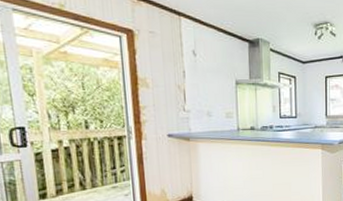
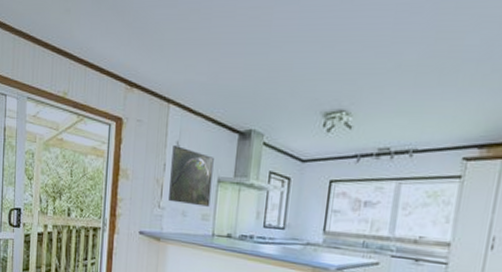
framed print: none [189,53,232,106] -> present [169,144,214,207]

